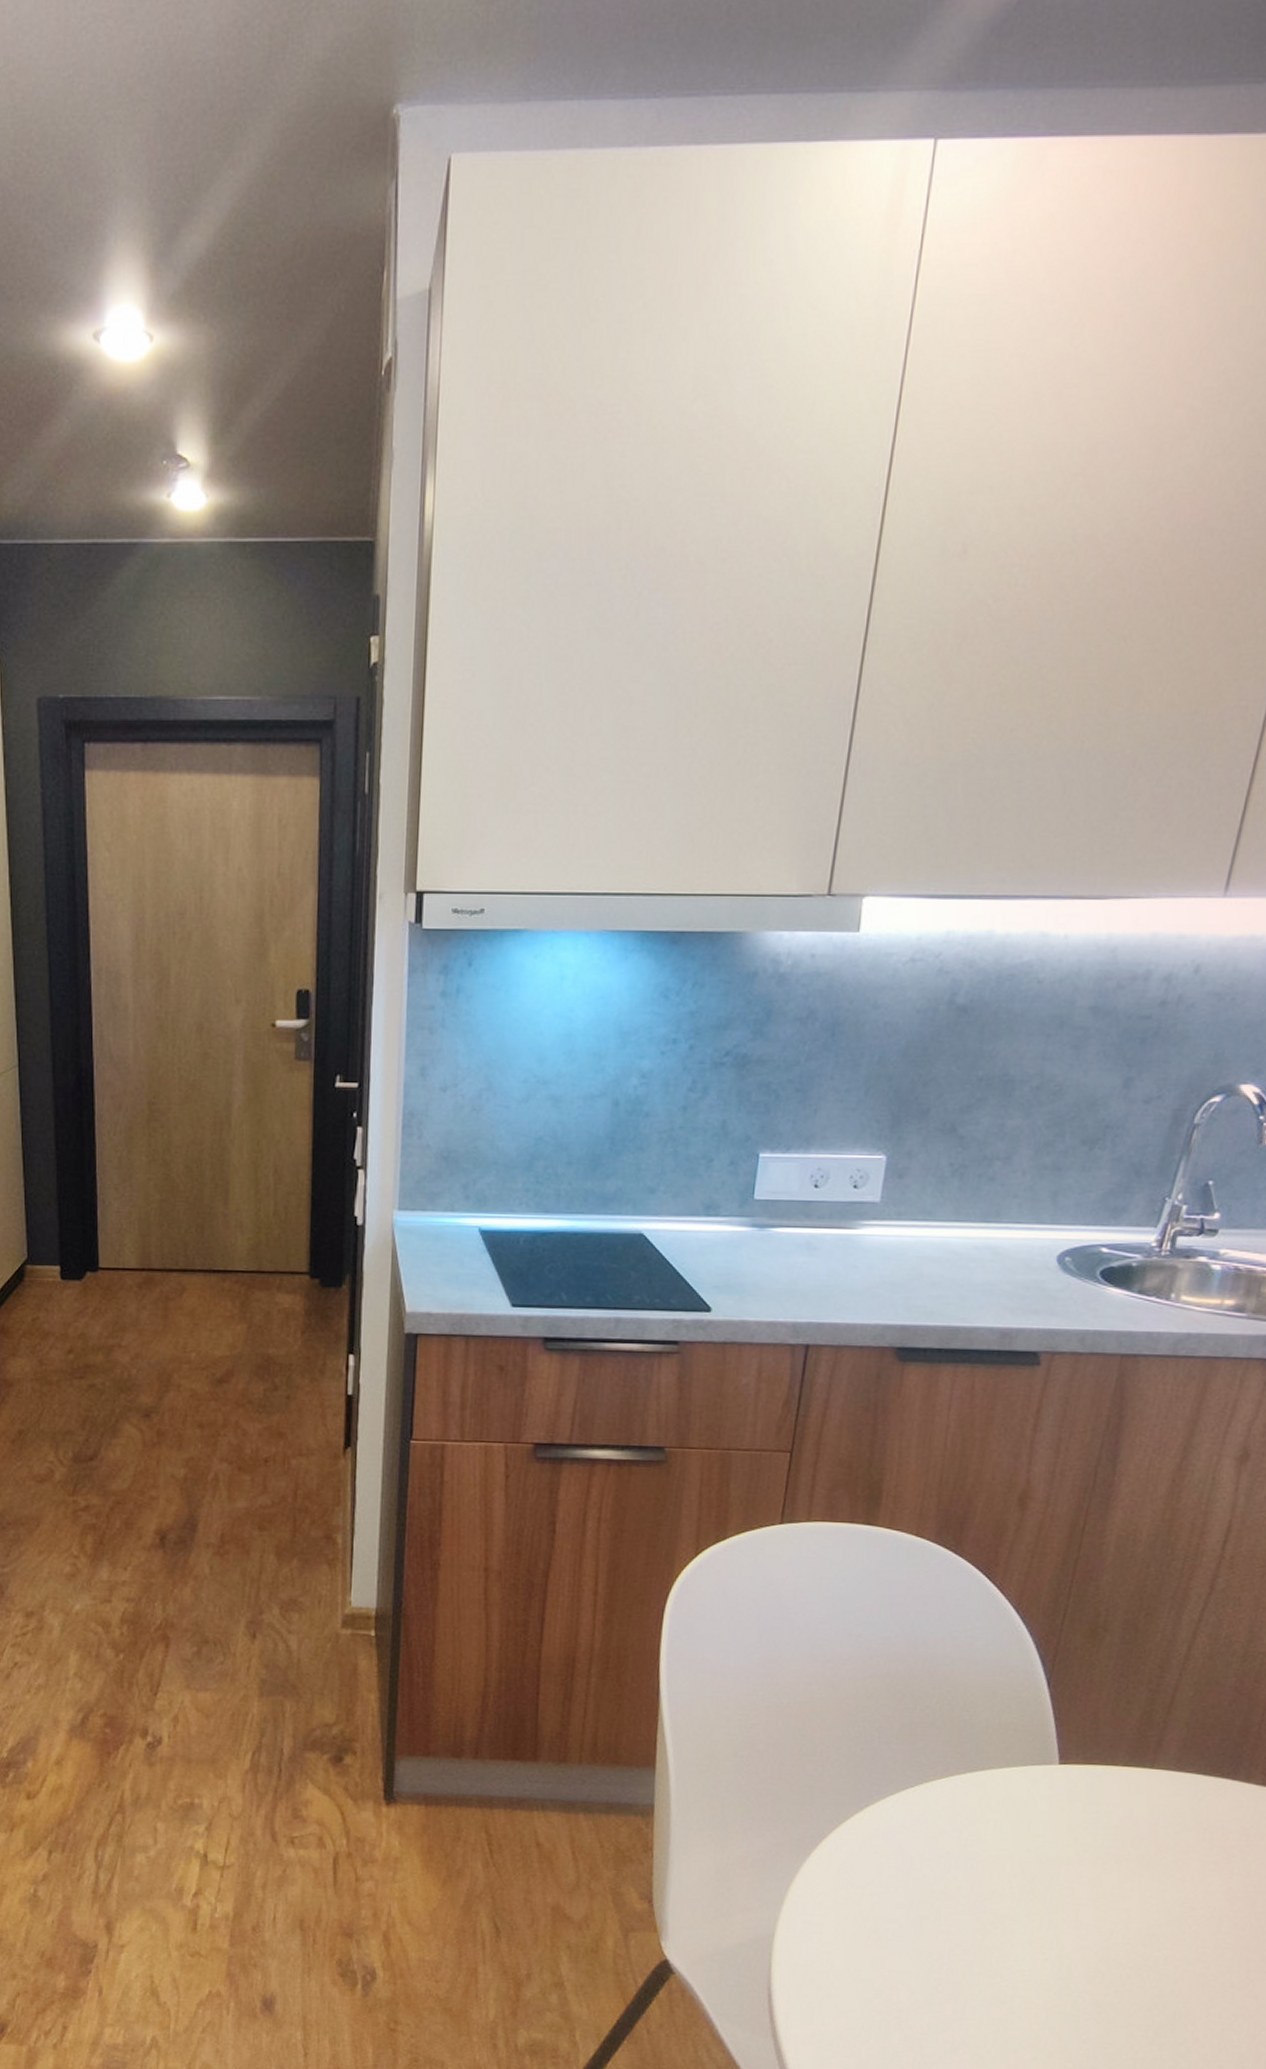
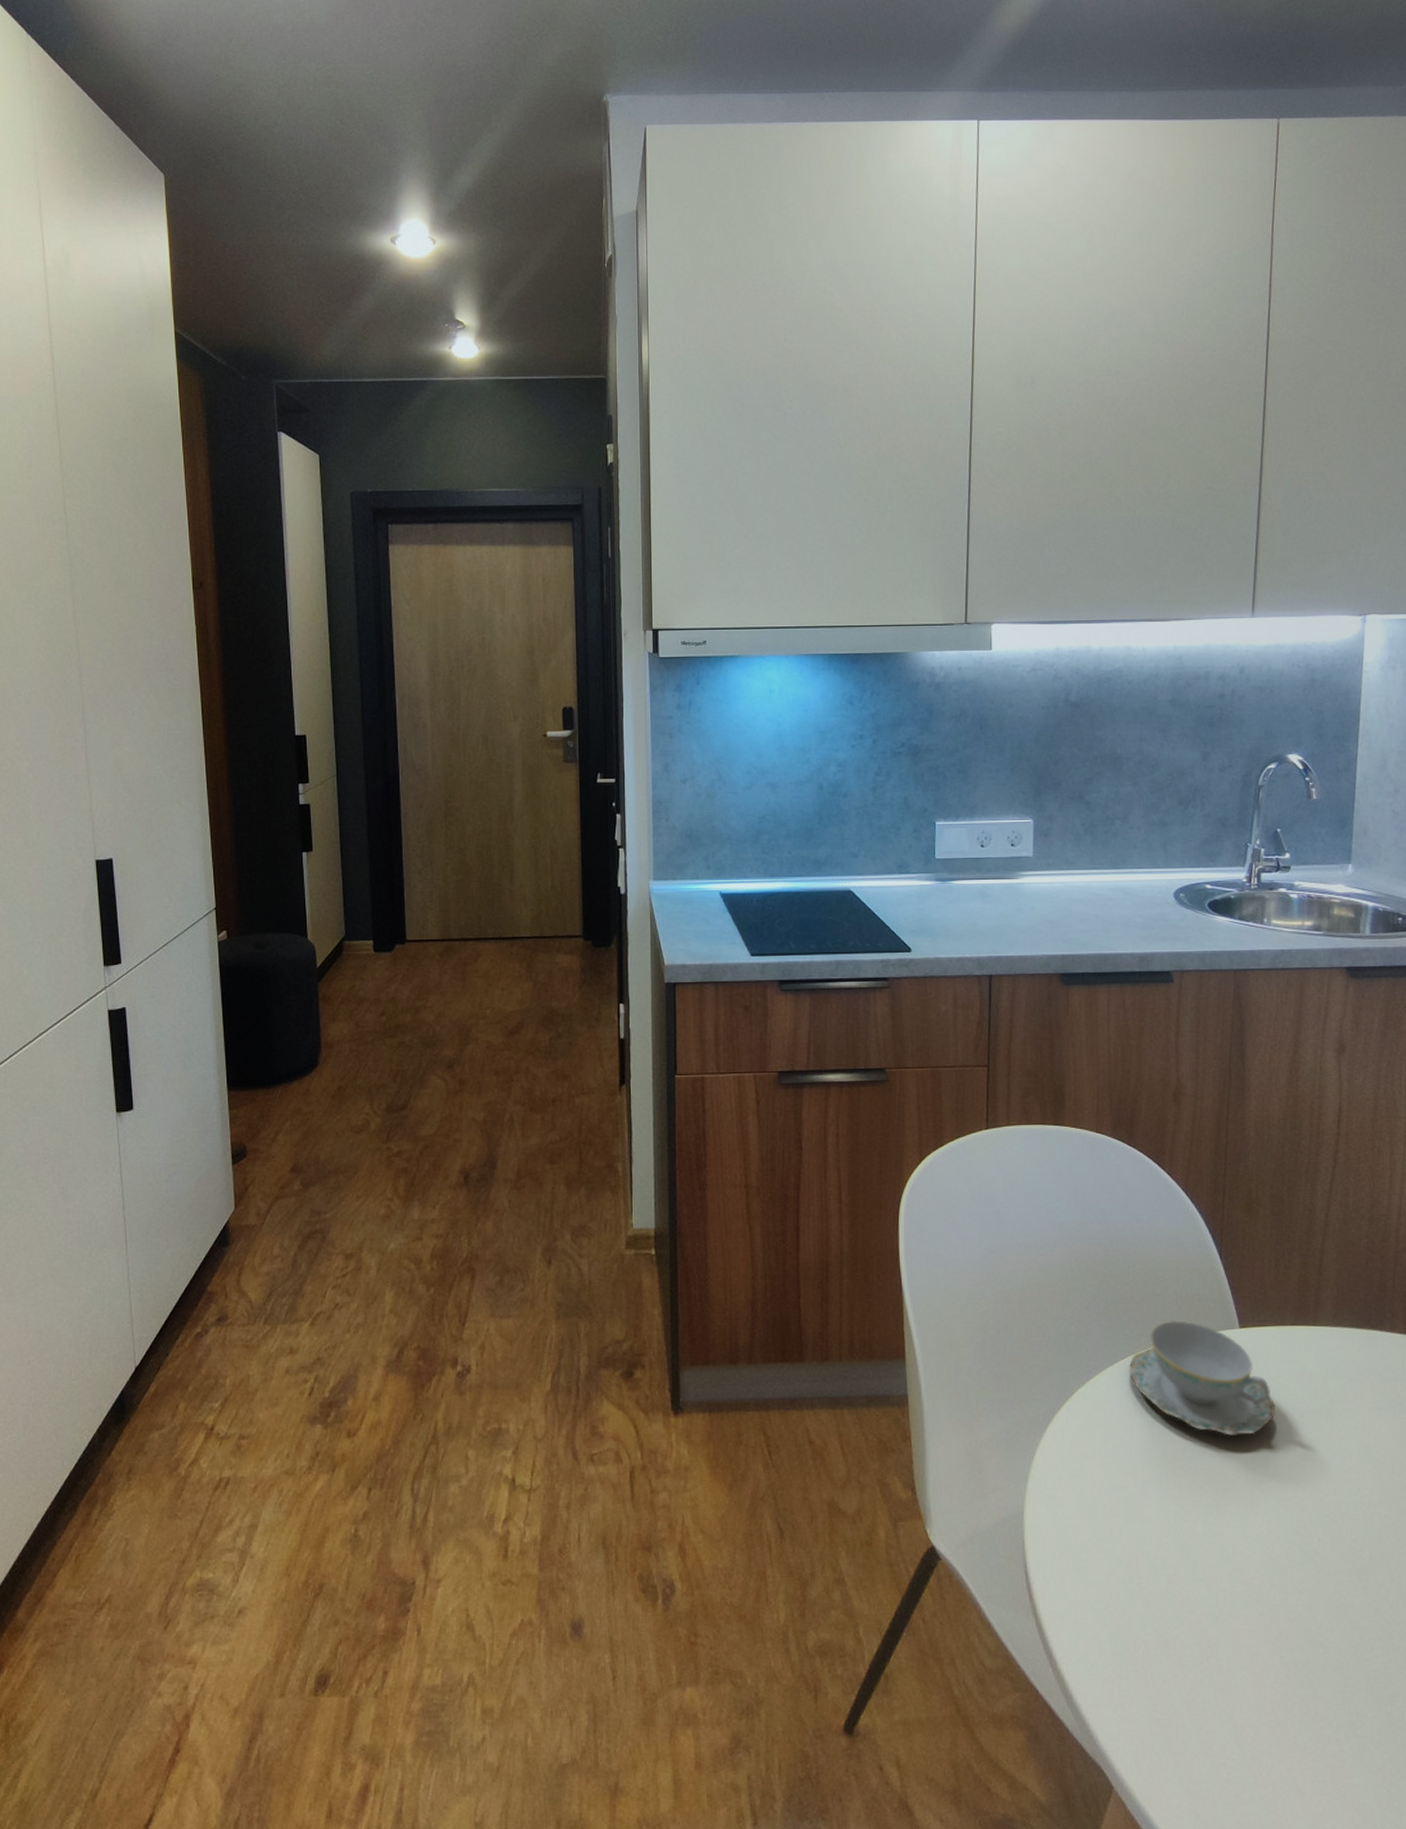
teacup: none [917,1749,1089,1877] -> present [1128,1320,1276,1436]

